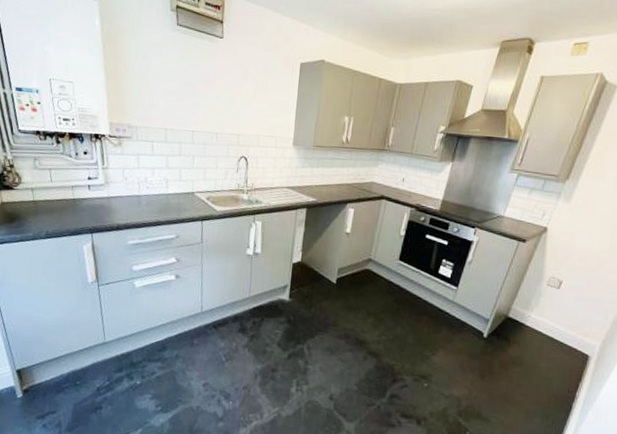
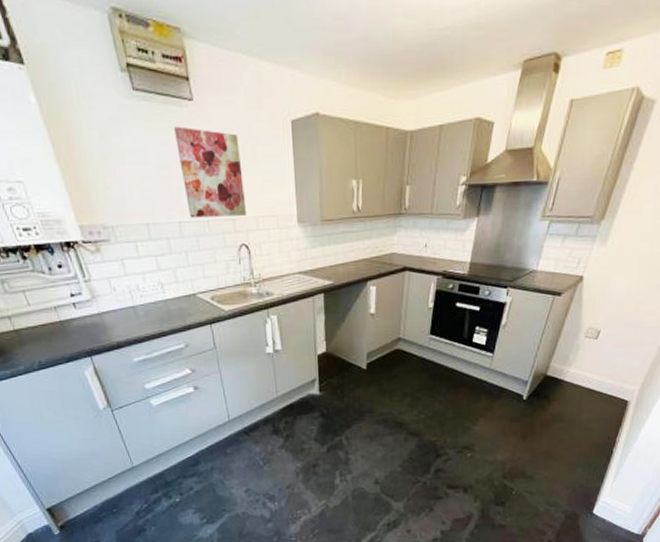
wall art: none [202,56,255,133] -> present [173,126,246,218]

